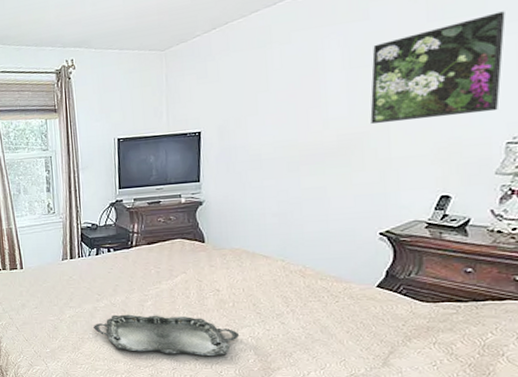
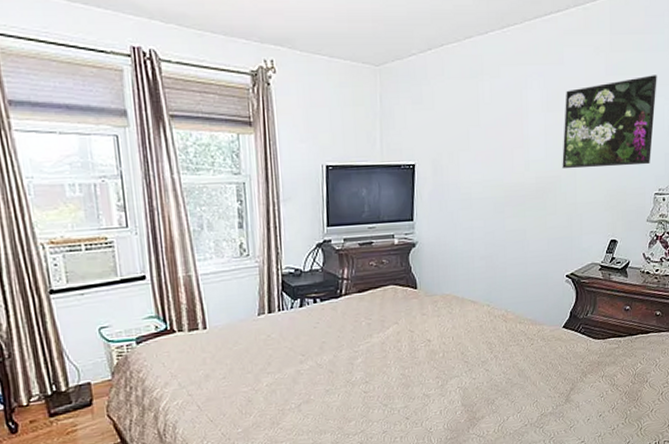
serving tray: present [94,314,239,355] -> none [296,372,448,419]

